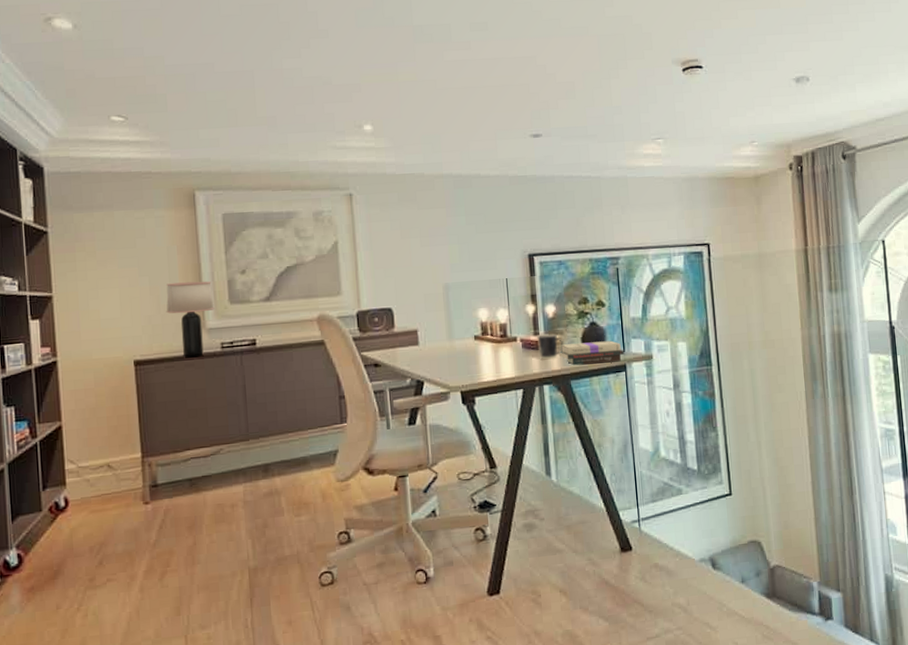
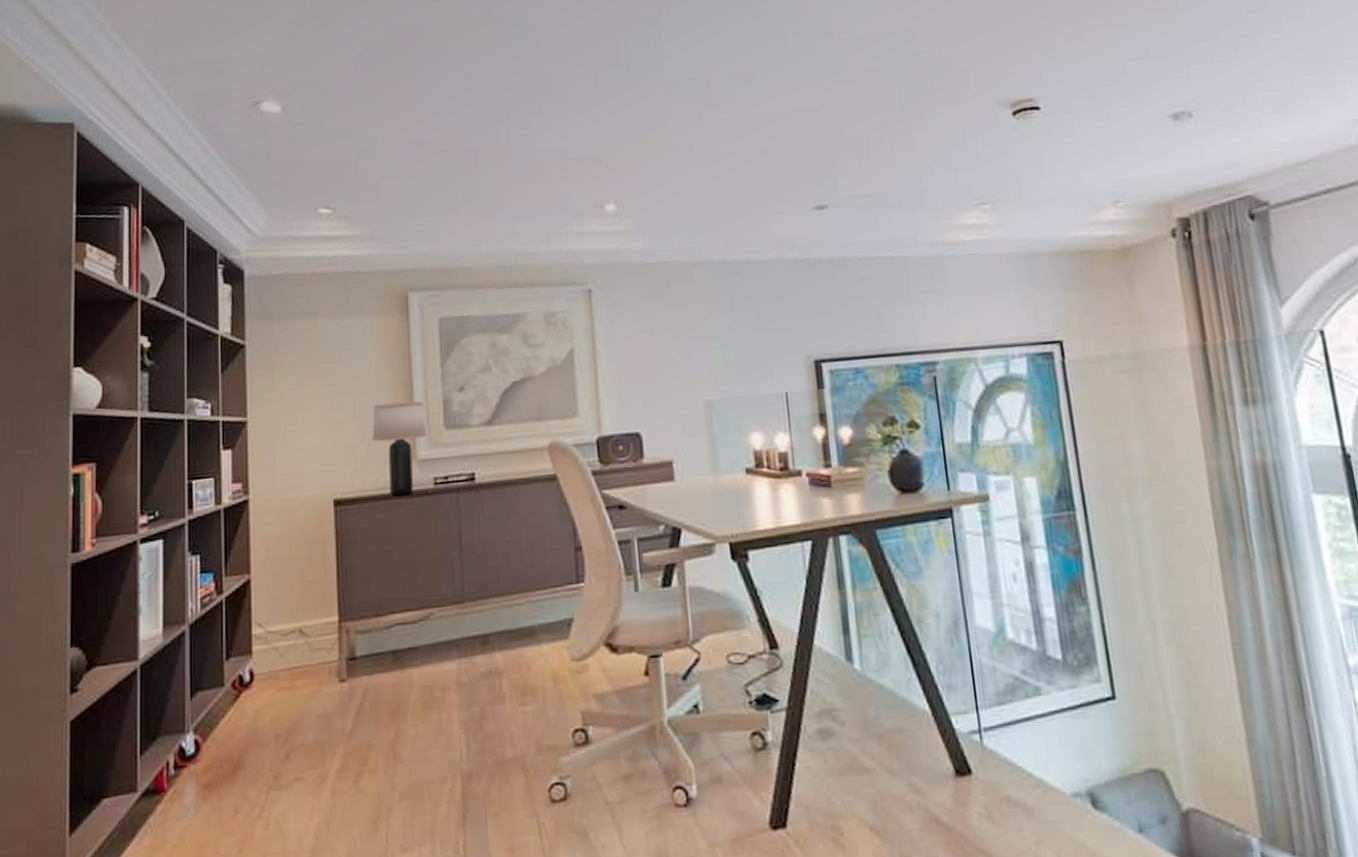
mug: present [537,334,563,360] -> none [829,466,865,501]
books: present [558,340,625,366] -> none [858,475,950,509]

